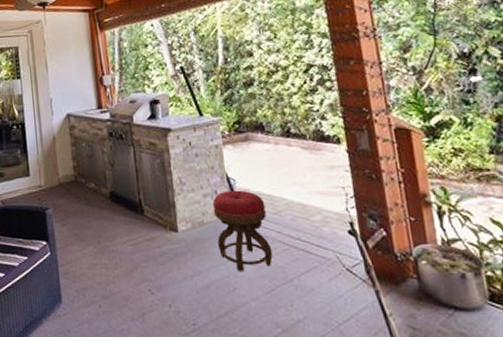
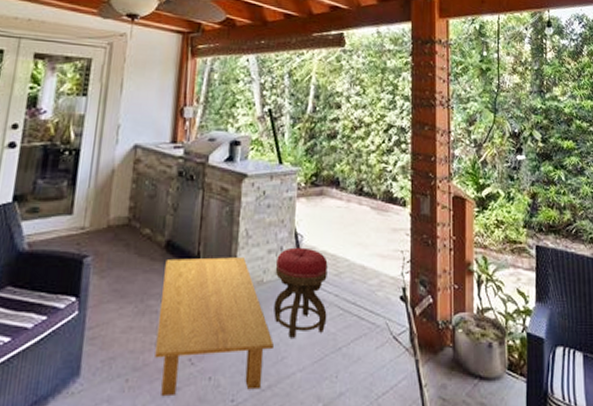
coffee table: none [113,202,224,320] -> present [155,257,274,397]

